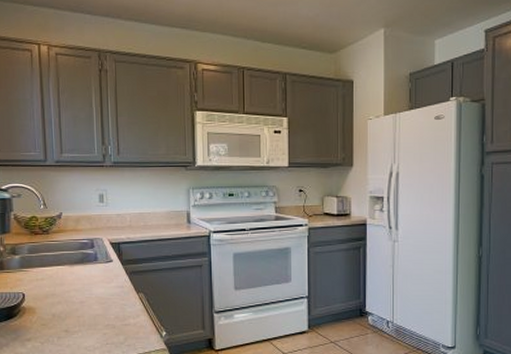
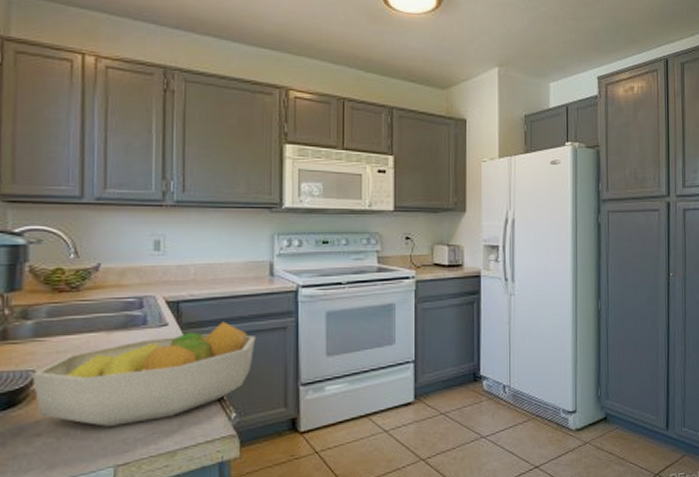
fruit bowl: none [21,259,178,336] -> present [32,321,256,427]

